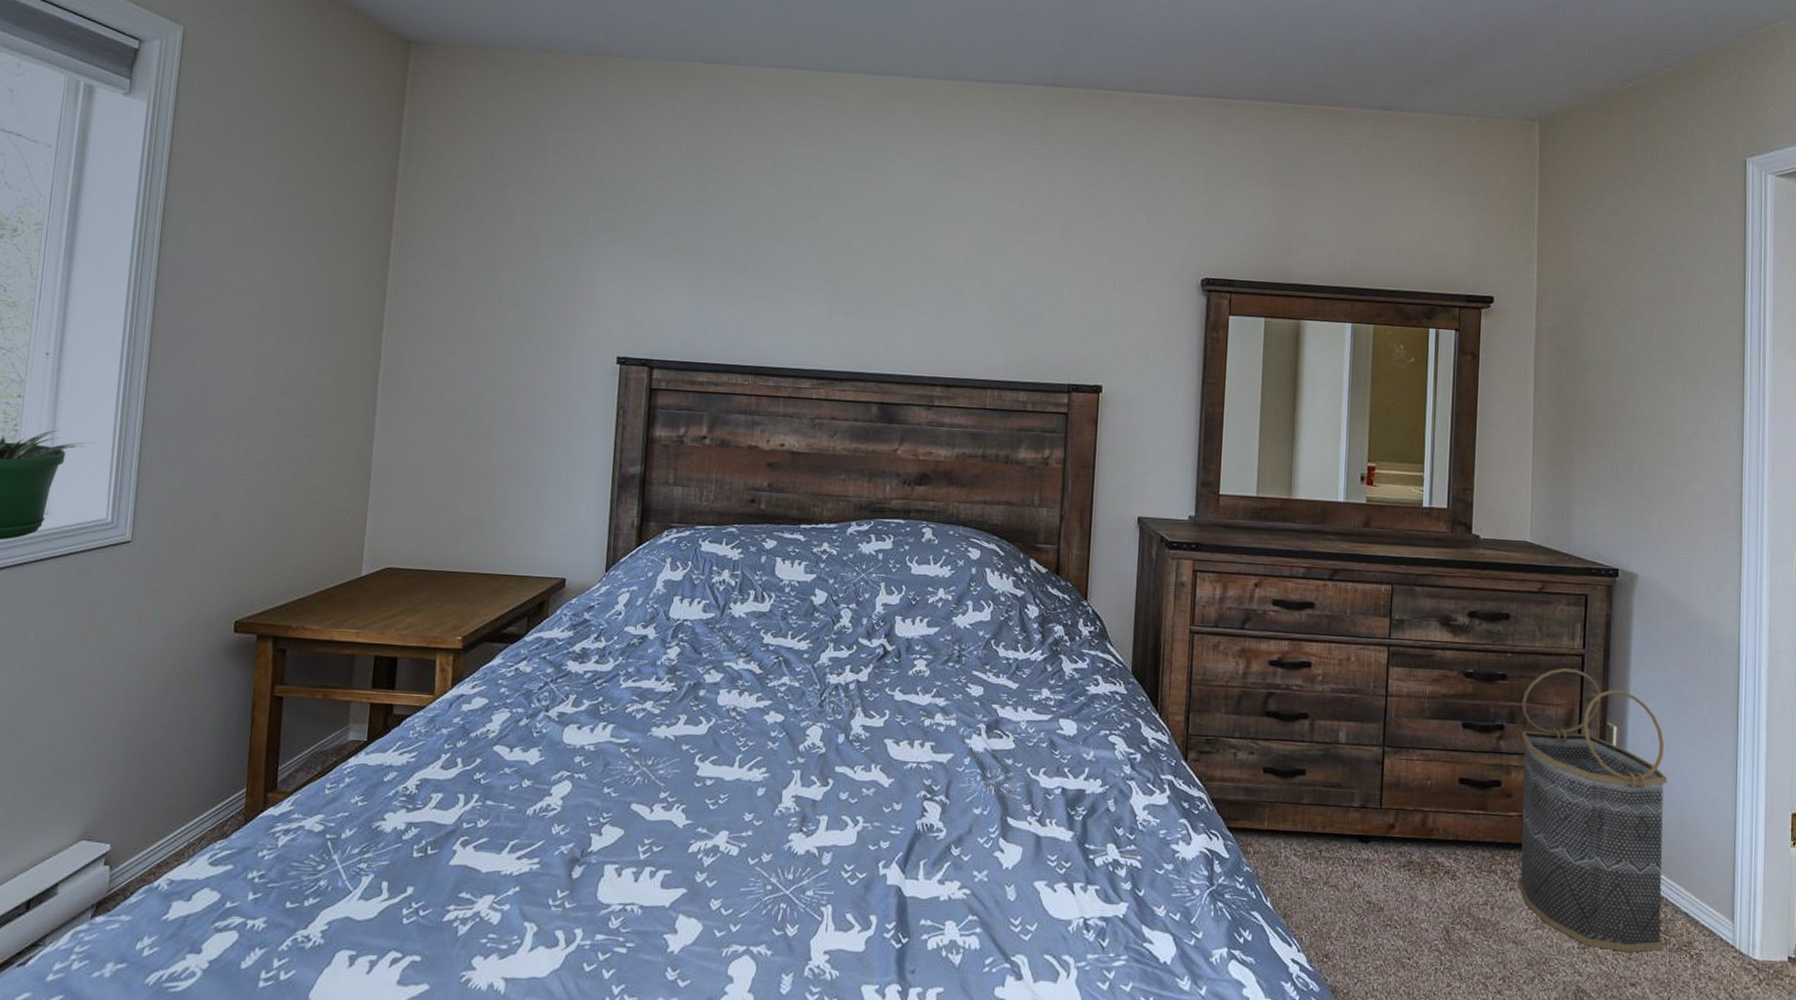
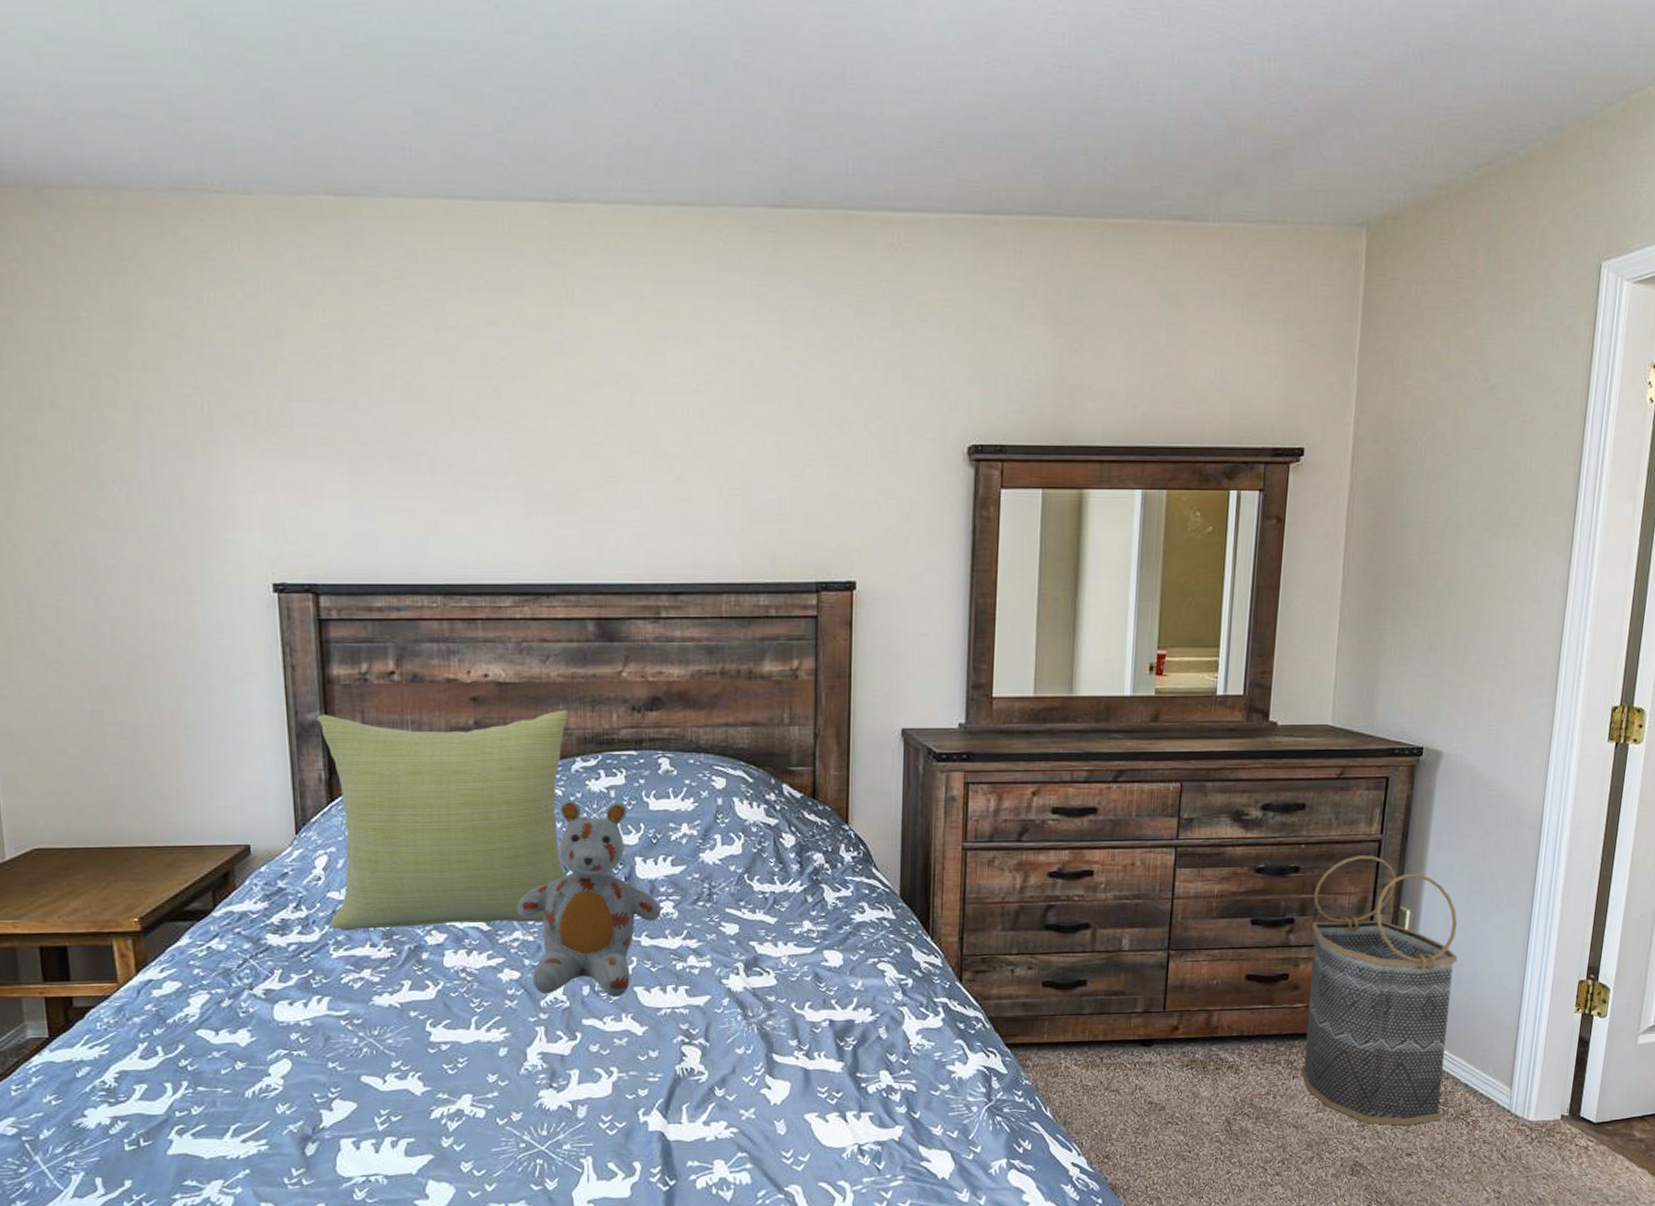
pillow: none [624,469,849,670] -> present [317,709,569,931]
stuffed bear: none [787,560,915,747] -> present [516,801,662,997]

